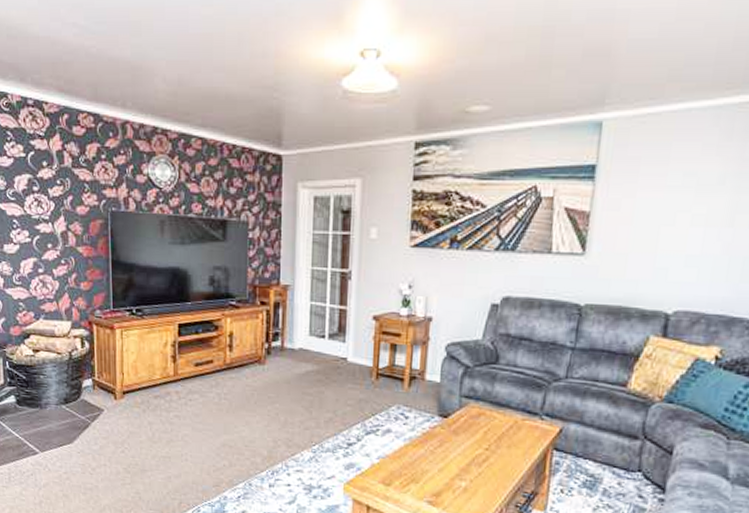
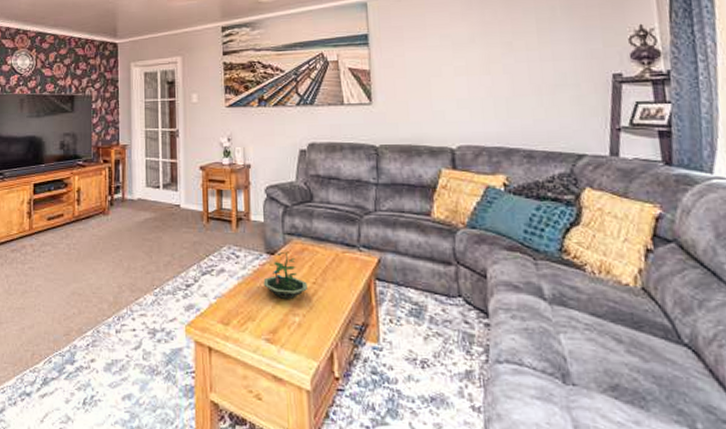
terrarium: none [432,415,480,464] -> present [263,251,309,299]

